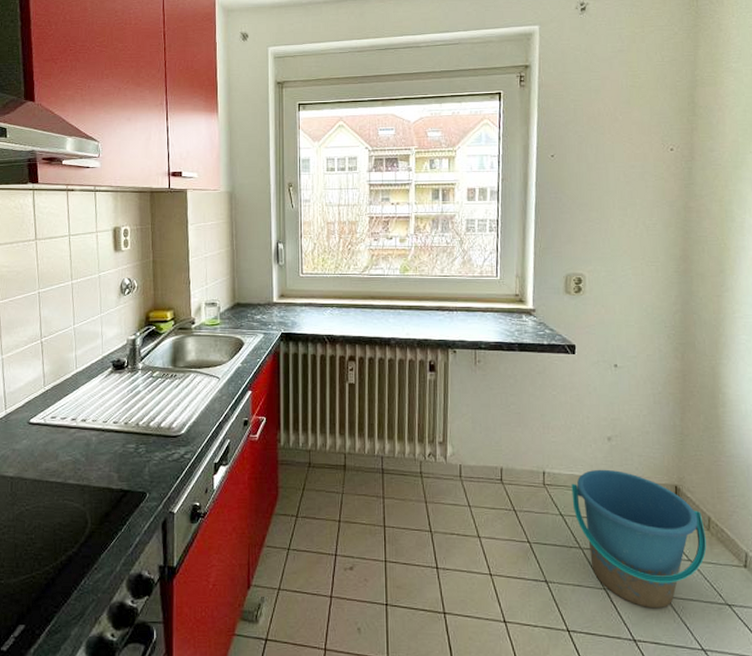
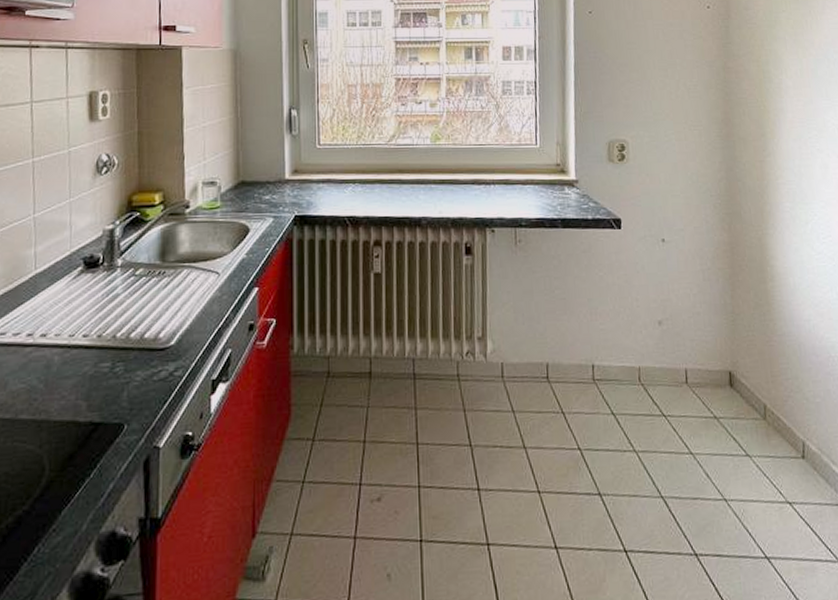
bucket: present [571,469,707,609] -> none [622,357,764,515]

